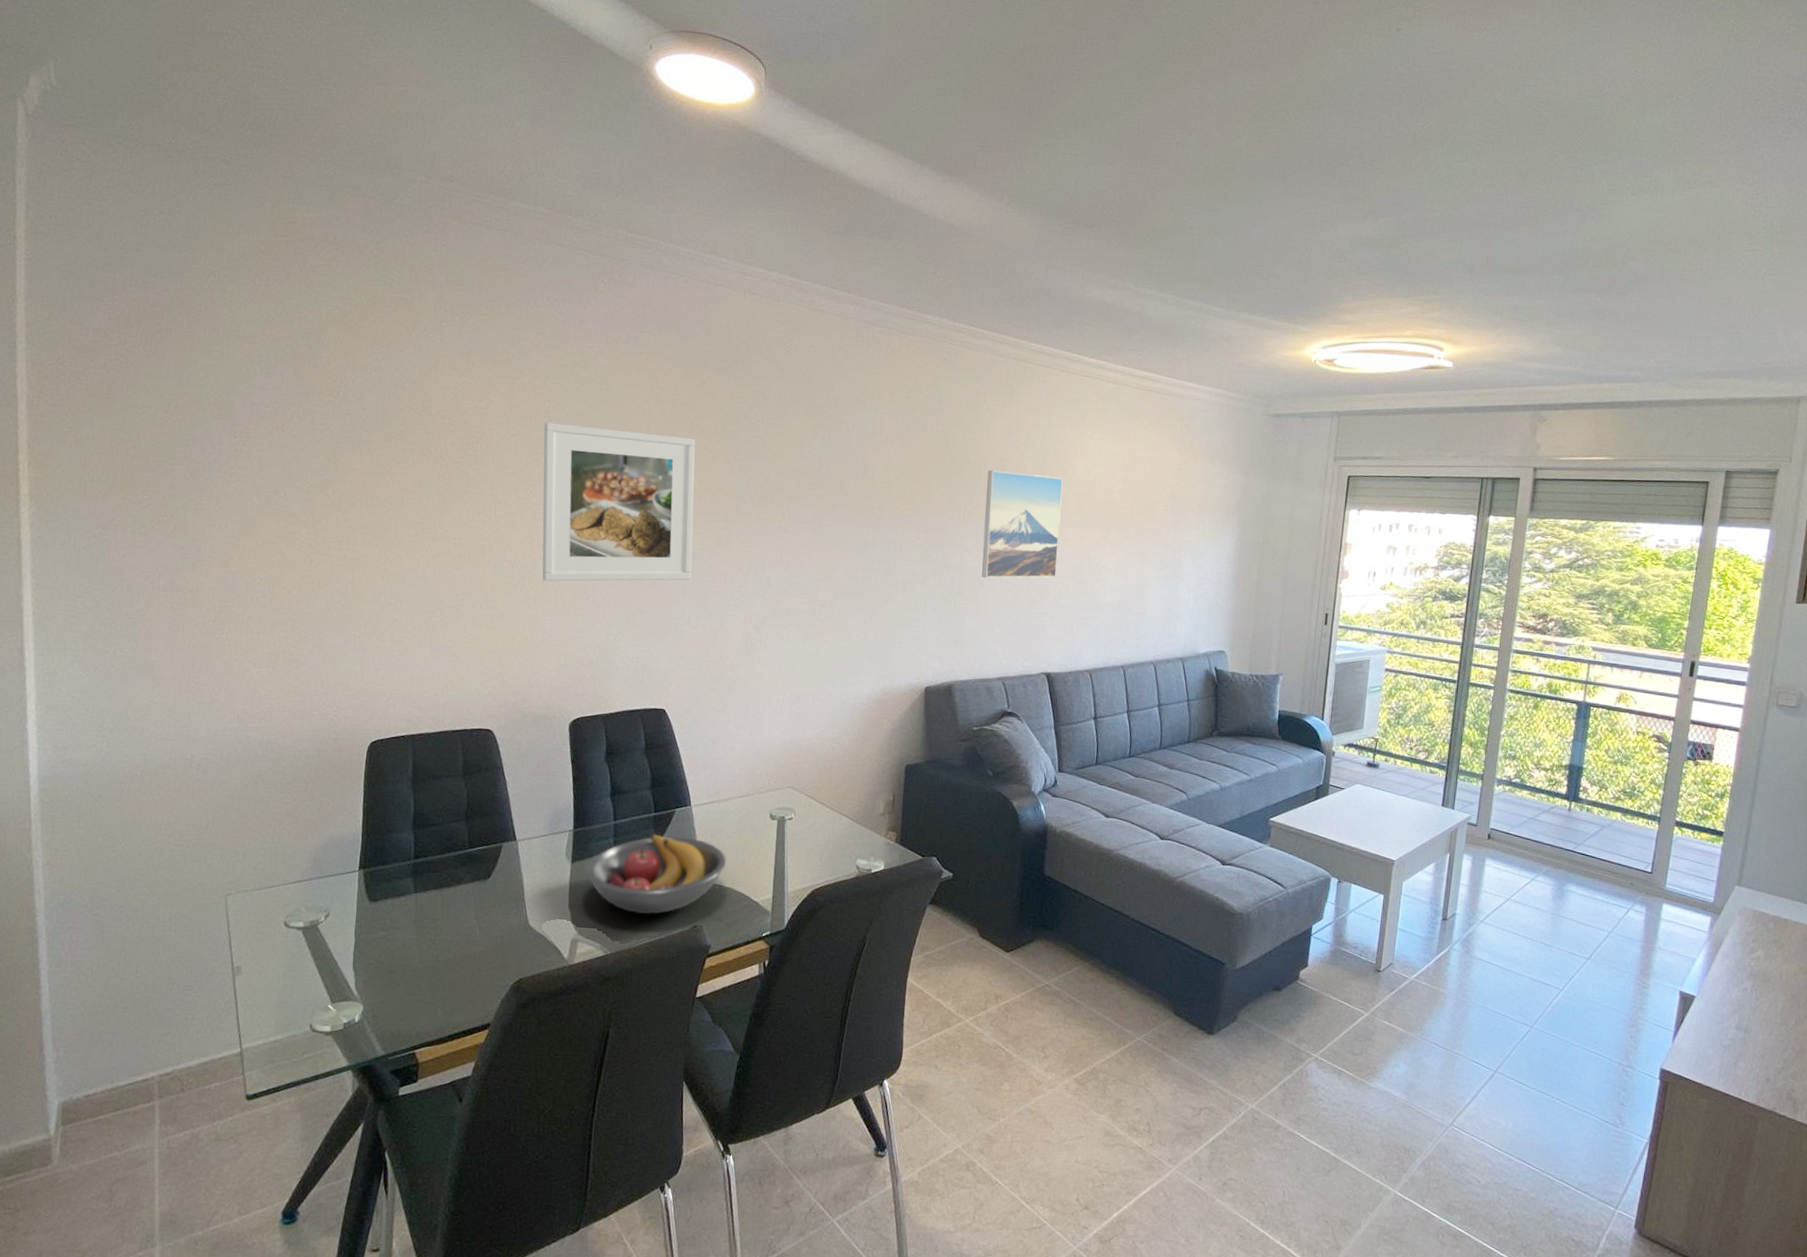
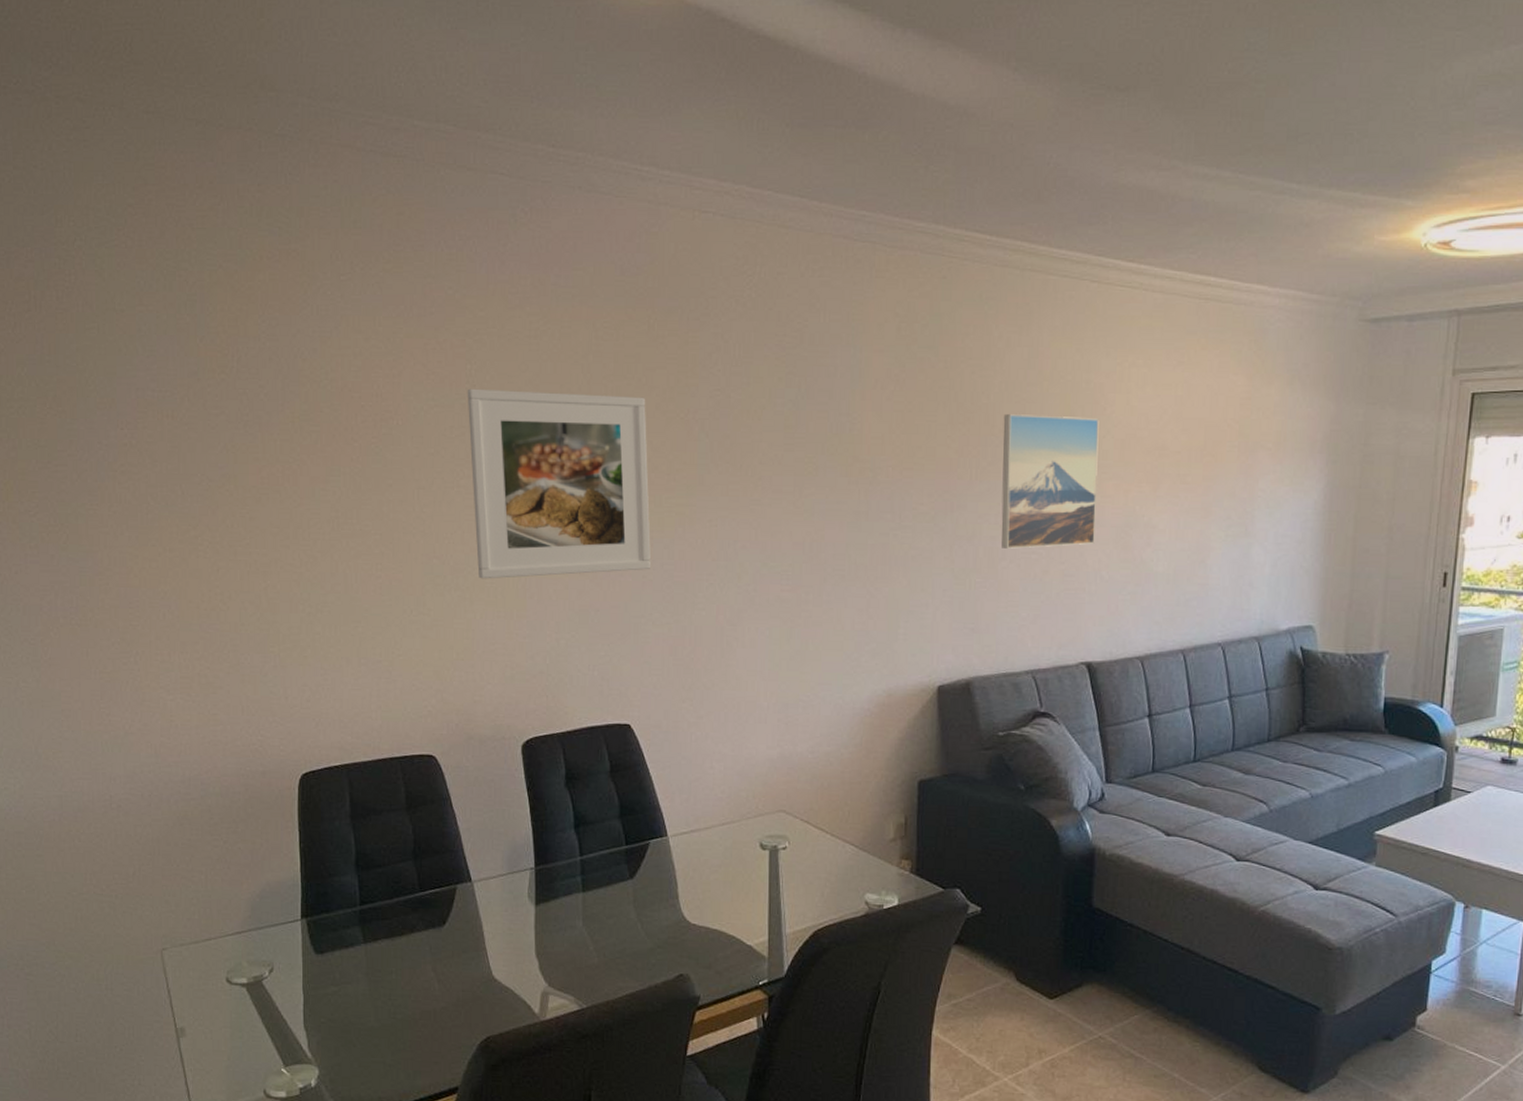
fruit bowl: present [586,832,727,915] -> none [553,868,713,963]

